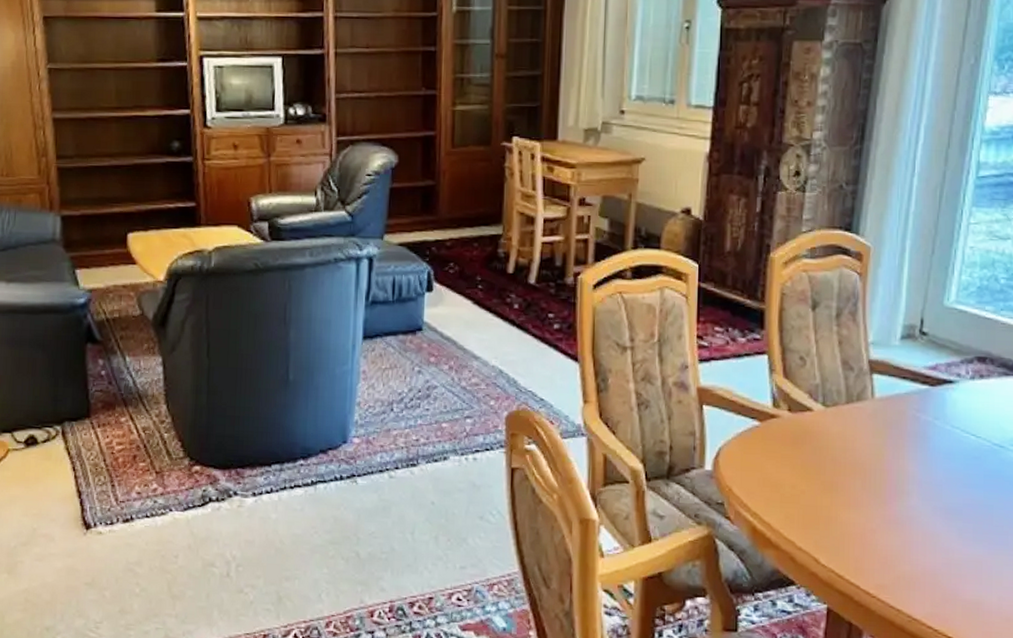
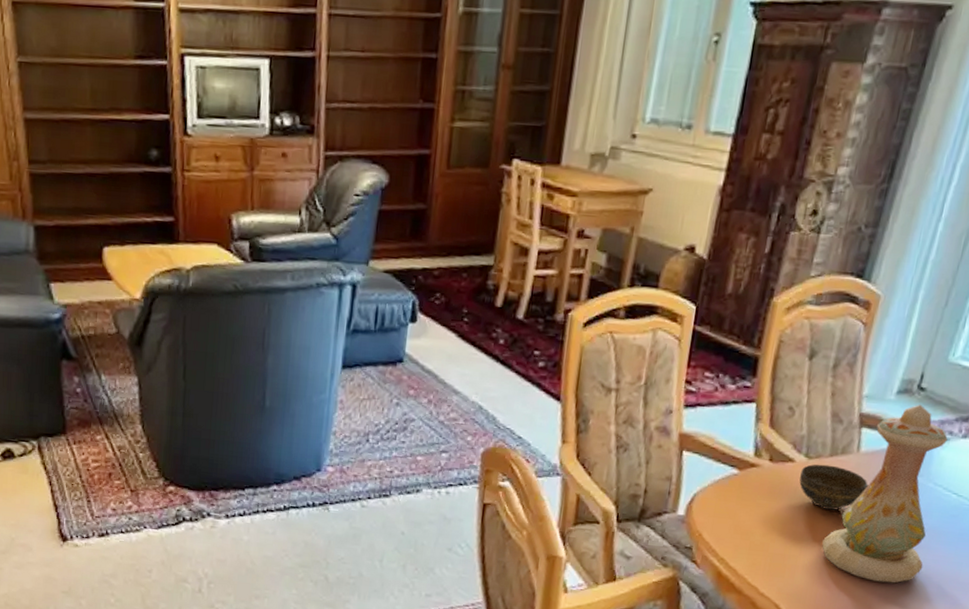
cup: none [820,412,889,458] -> present [799,464,869,510]
vase: none [852,348,957,530] -> present [822,404,948,584]

